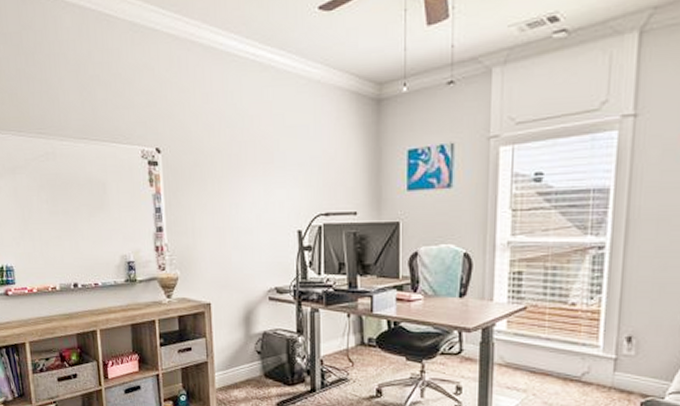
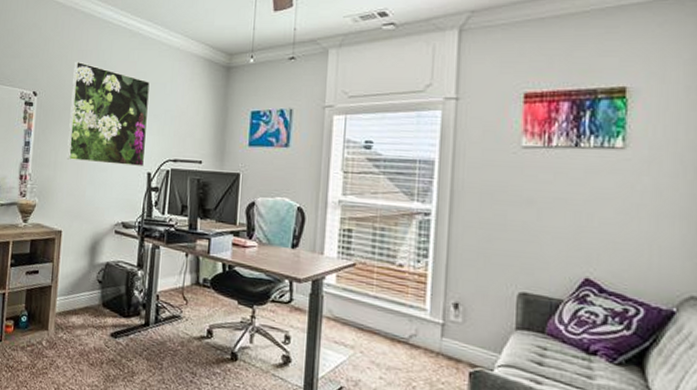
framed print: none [199,106,294,225] -> present [66,61,151,167]

